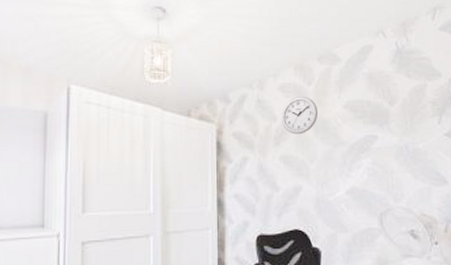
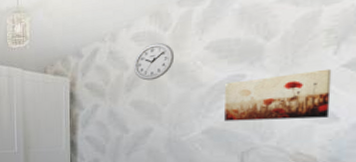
wall art: none [362,136,441,181] -> present [224,68,332,121]

